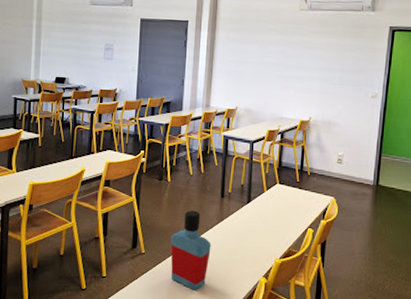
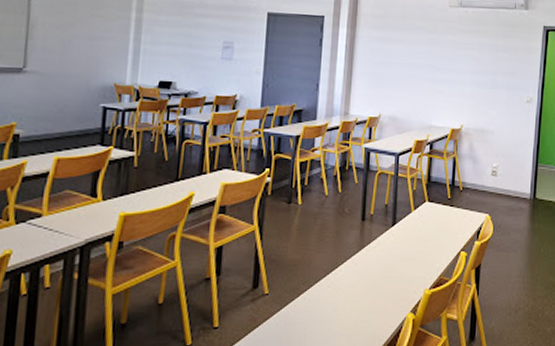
bottle: present [170,210,211,291] -> none [300,238,350,335]

